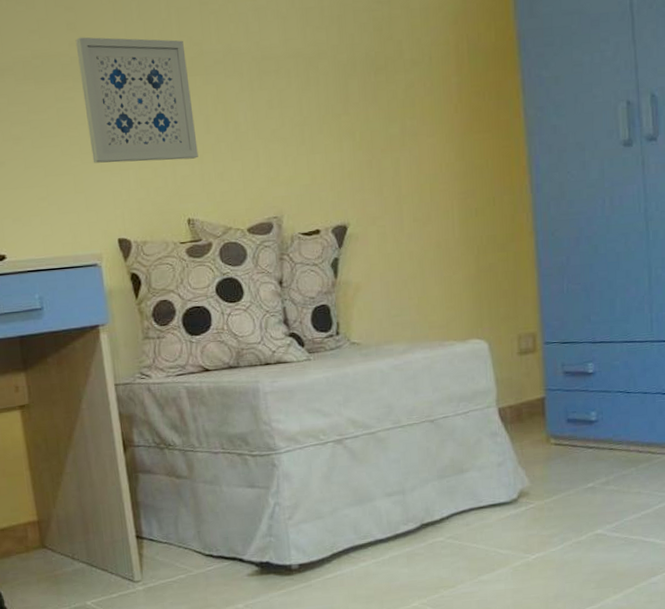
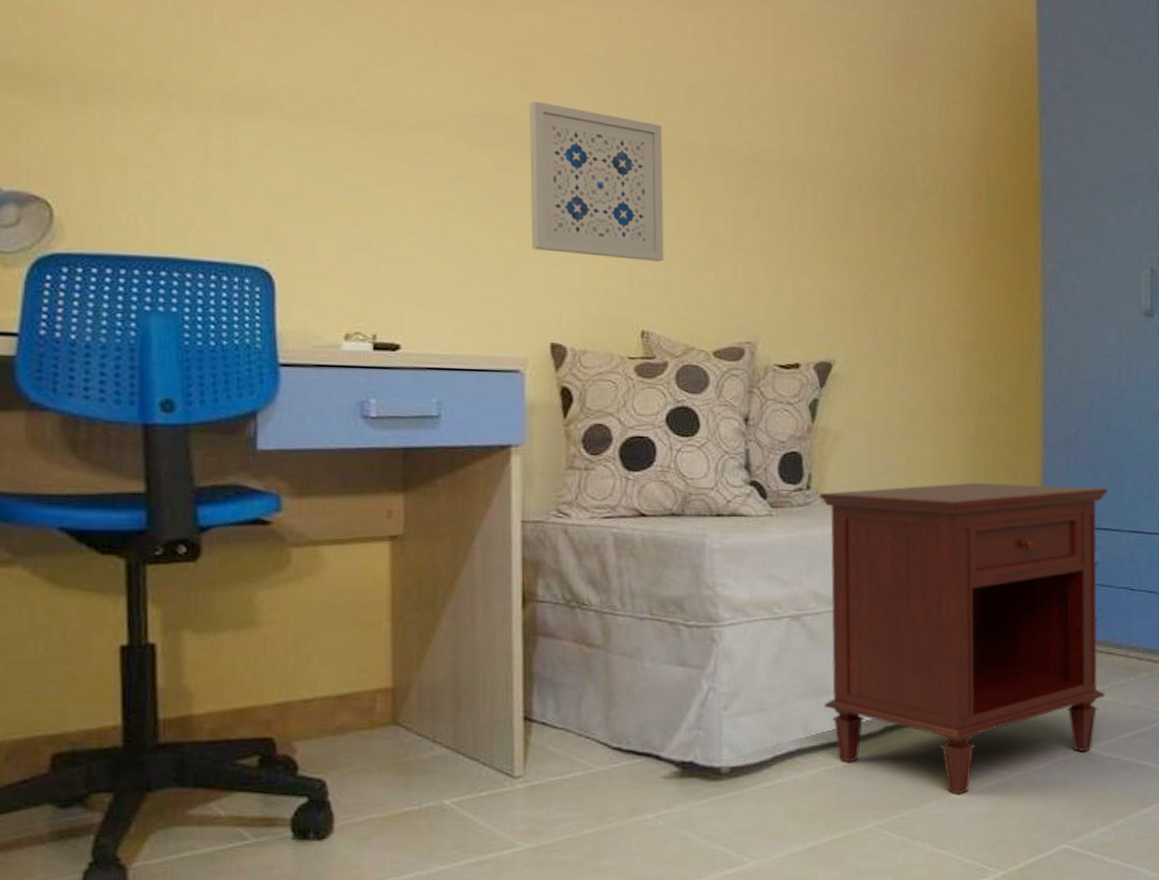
nightstand: none [347,306,610,576] -> present [819,482,1107,795]

